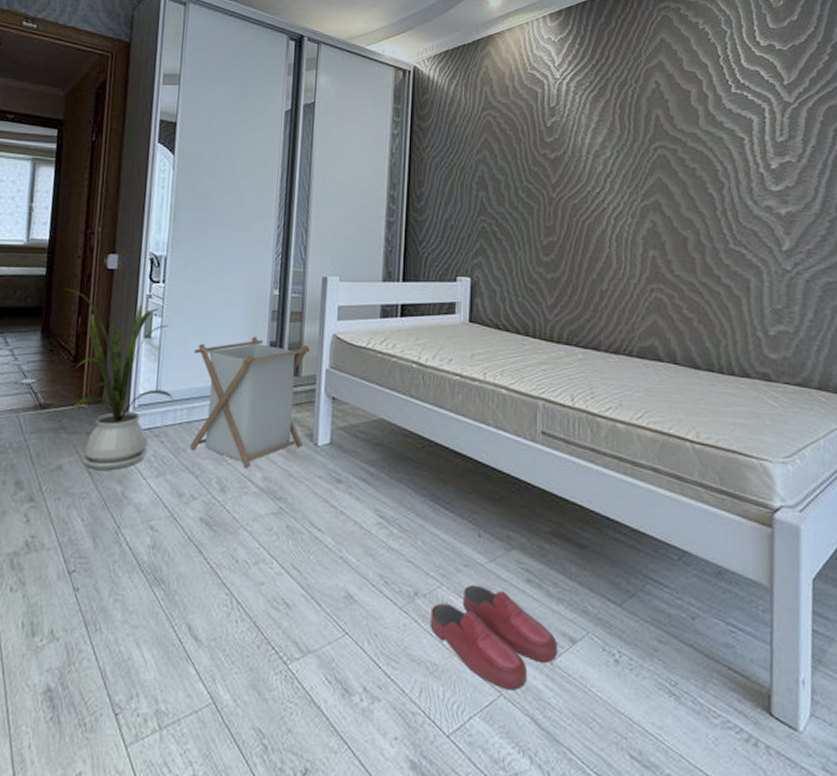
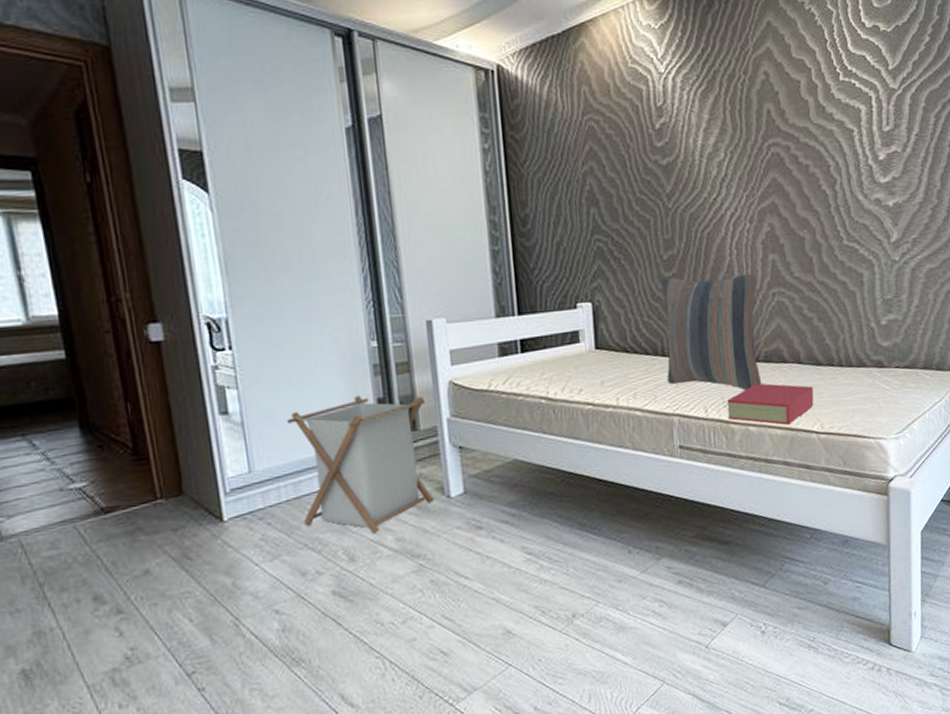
house plant: present [64,288,175,471] -> none [97,370,275,567]
slippers: present [430,584,558,691] -> none [590,595,712,678]
pillow: none [536,262,635,384] -> present [661,272,762,391]
book: none [595,378,690,428] -> present [726,383,814,426]

